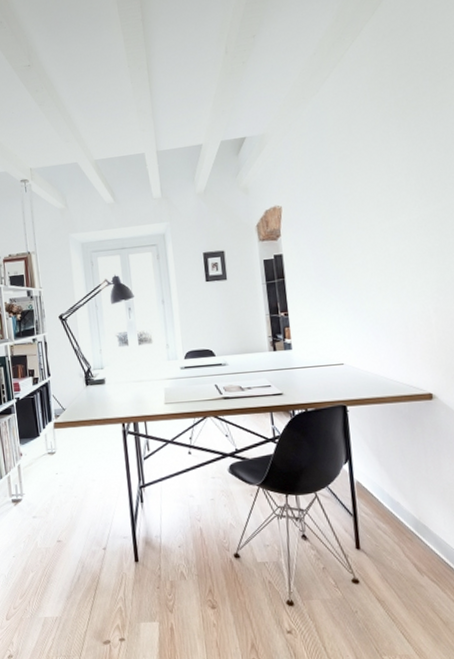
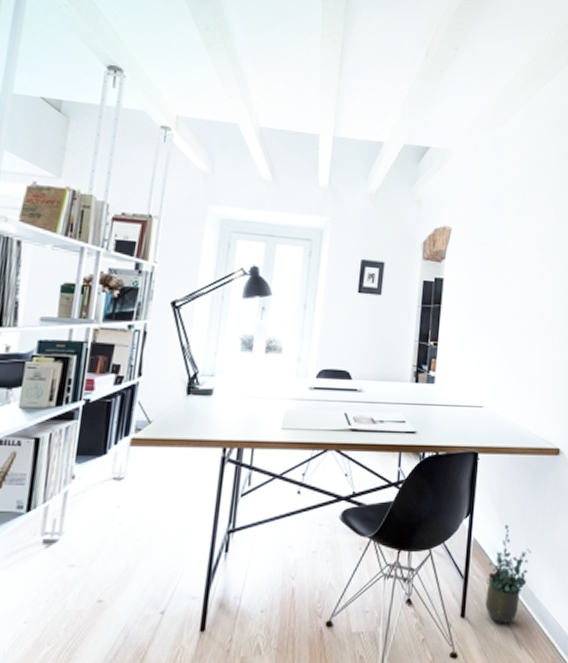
potted plant: none [376,466,419,555] -> present [485,524,532,625]

